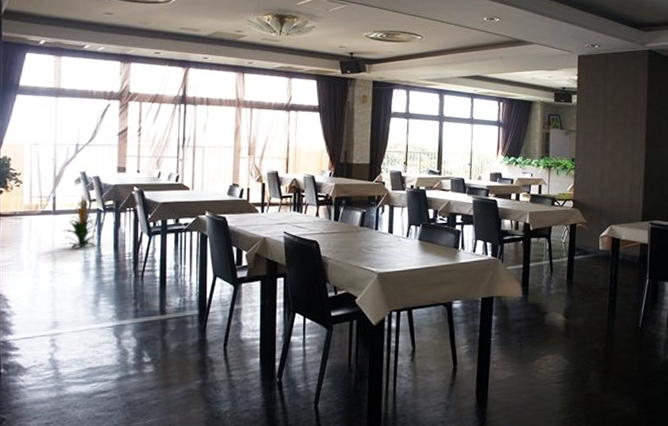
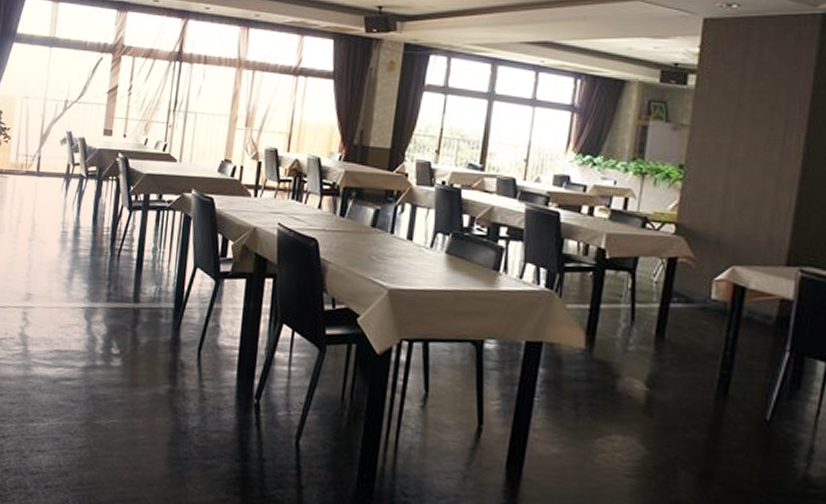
indoor plant: present [62,195,99,248] -> none [43,158,79,217]

